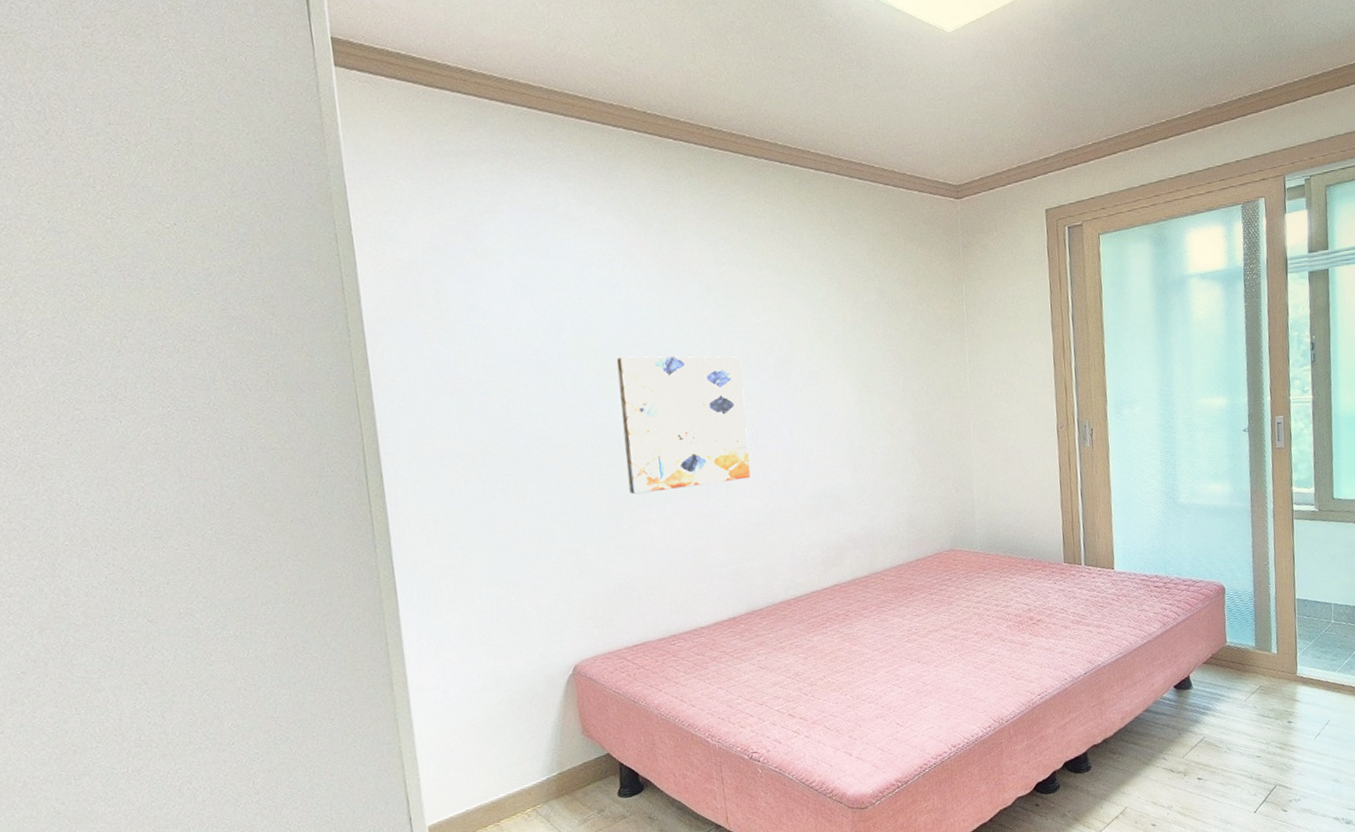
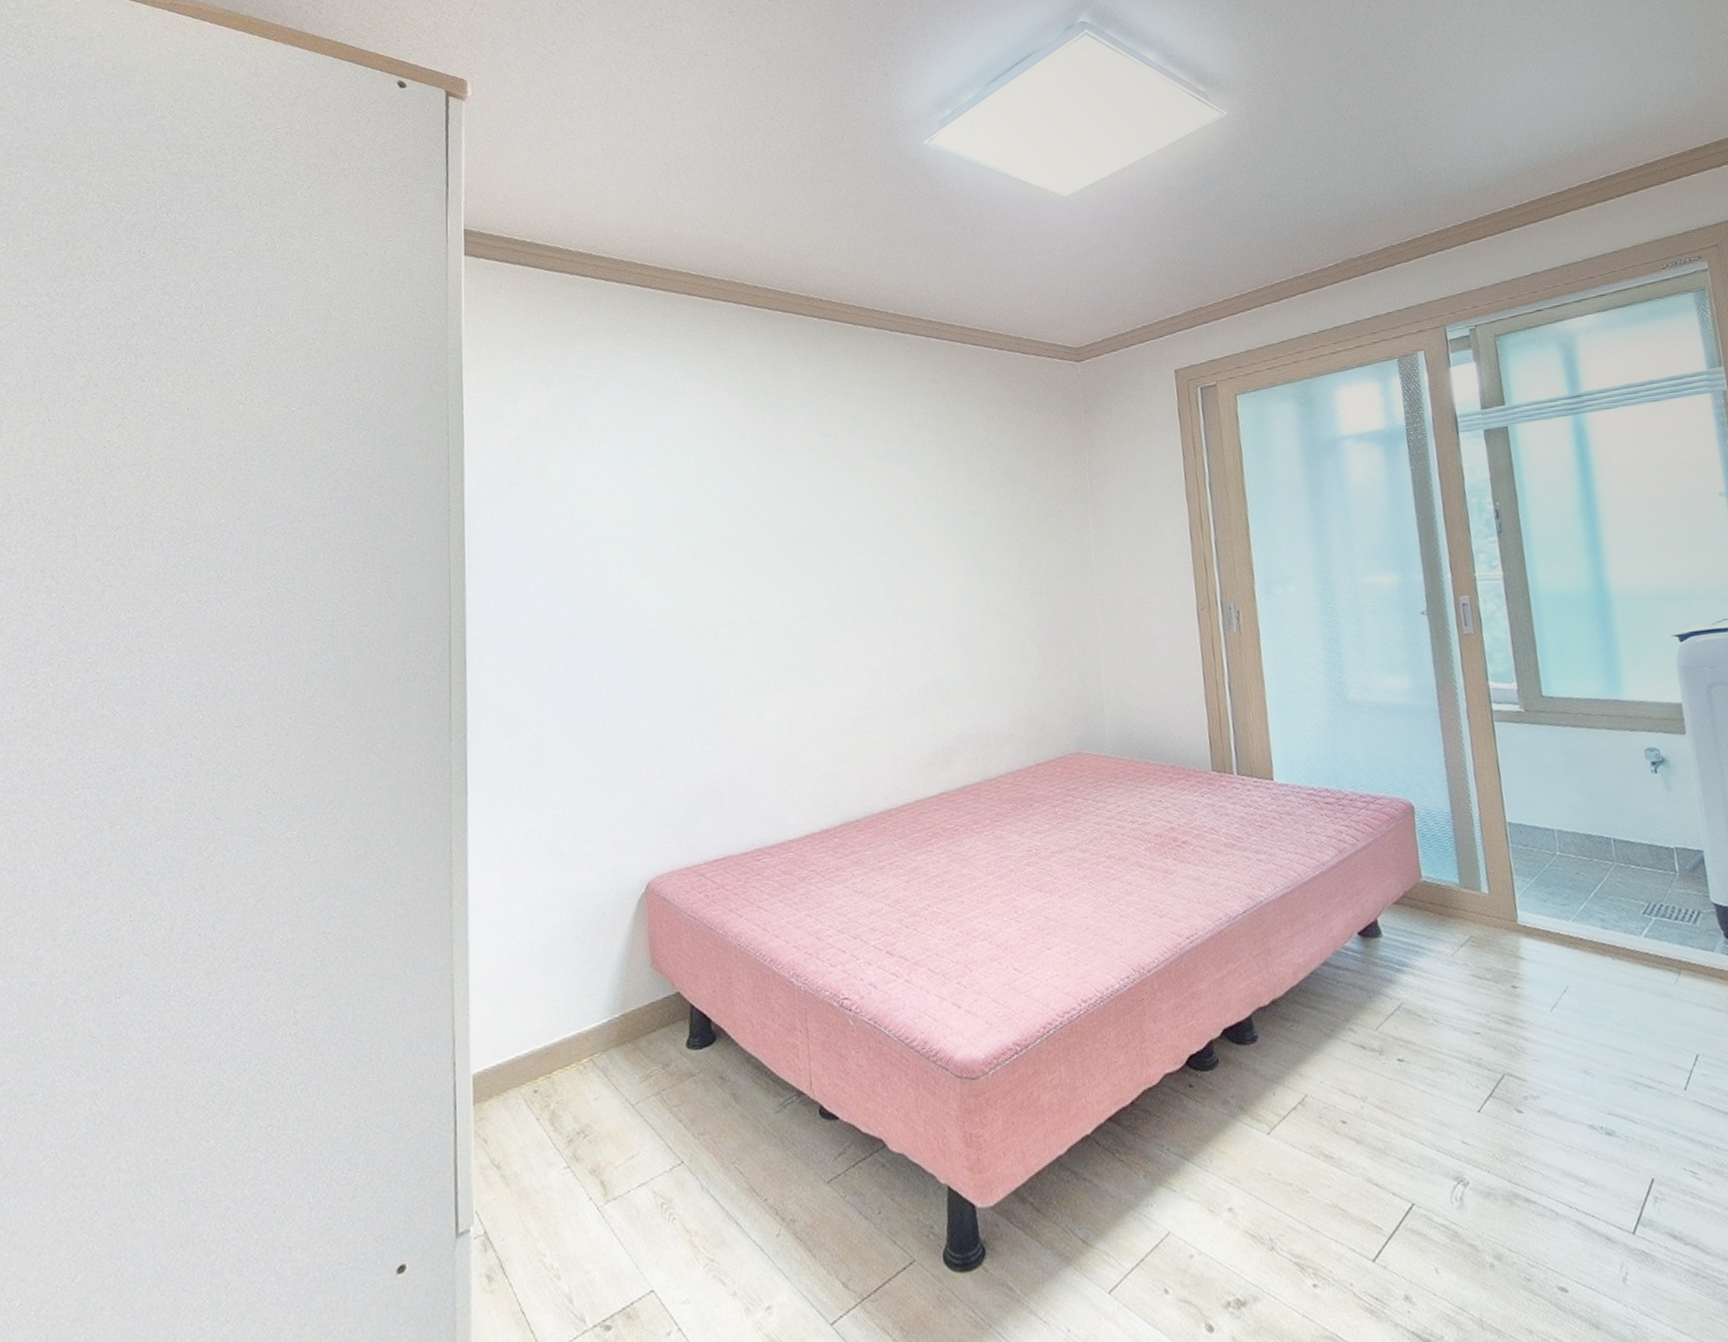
wall art: present [616,356,751,495] -> none [713,532,851,684]

